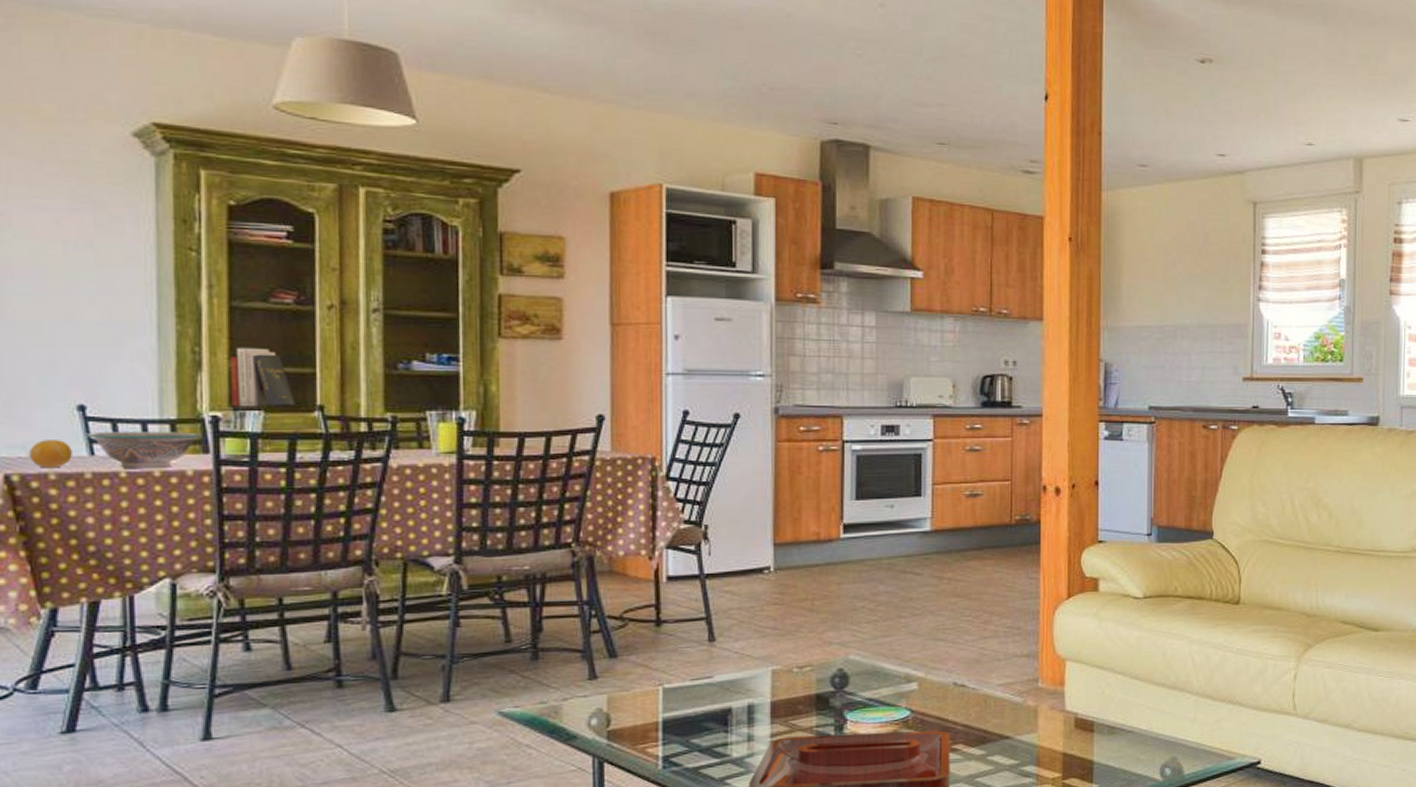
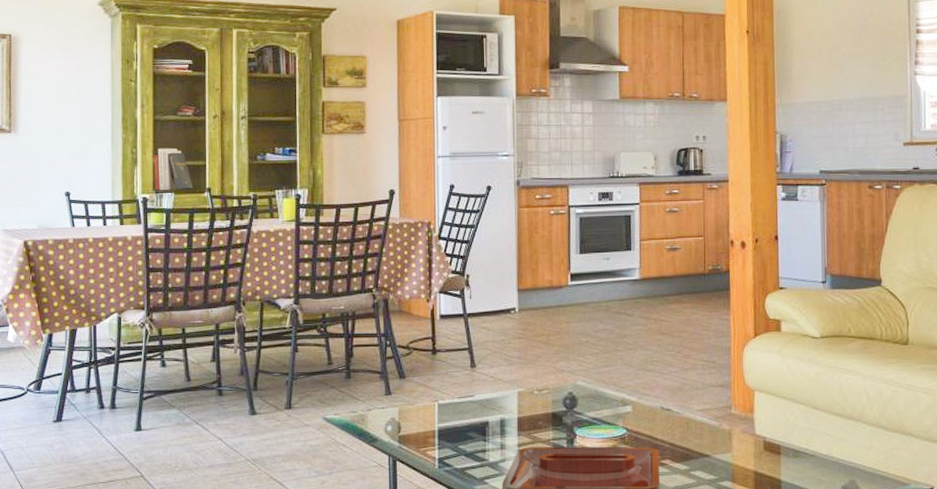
fruit: present [30,440,72,468] -> none [38,216,62,236]
bowl: present [87,432,202,469] -> none [71,209,137,236]

